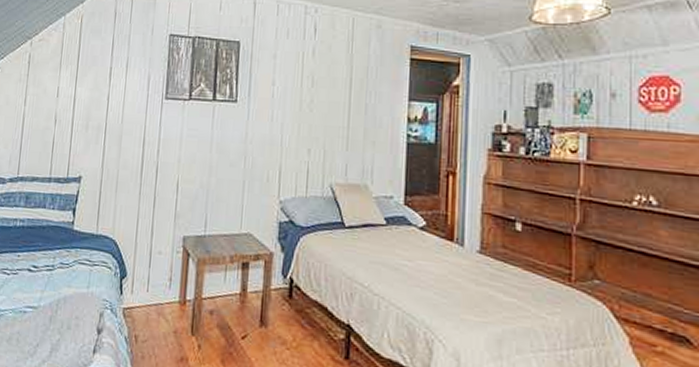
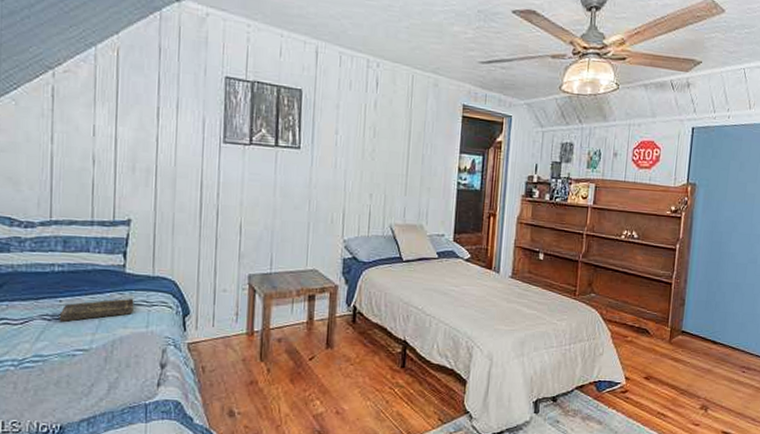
book: none [16,256,79,277] -> present [59,298,134,322]

